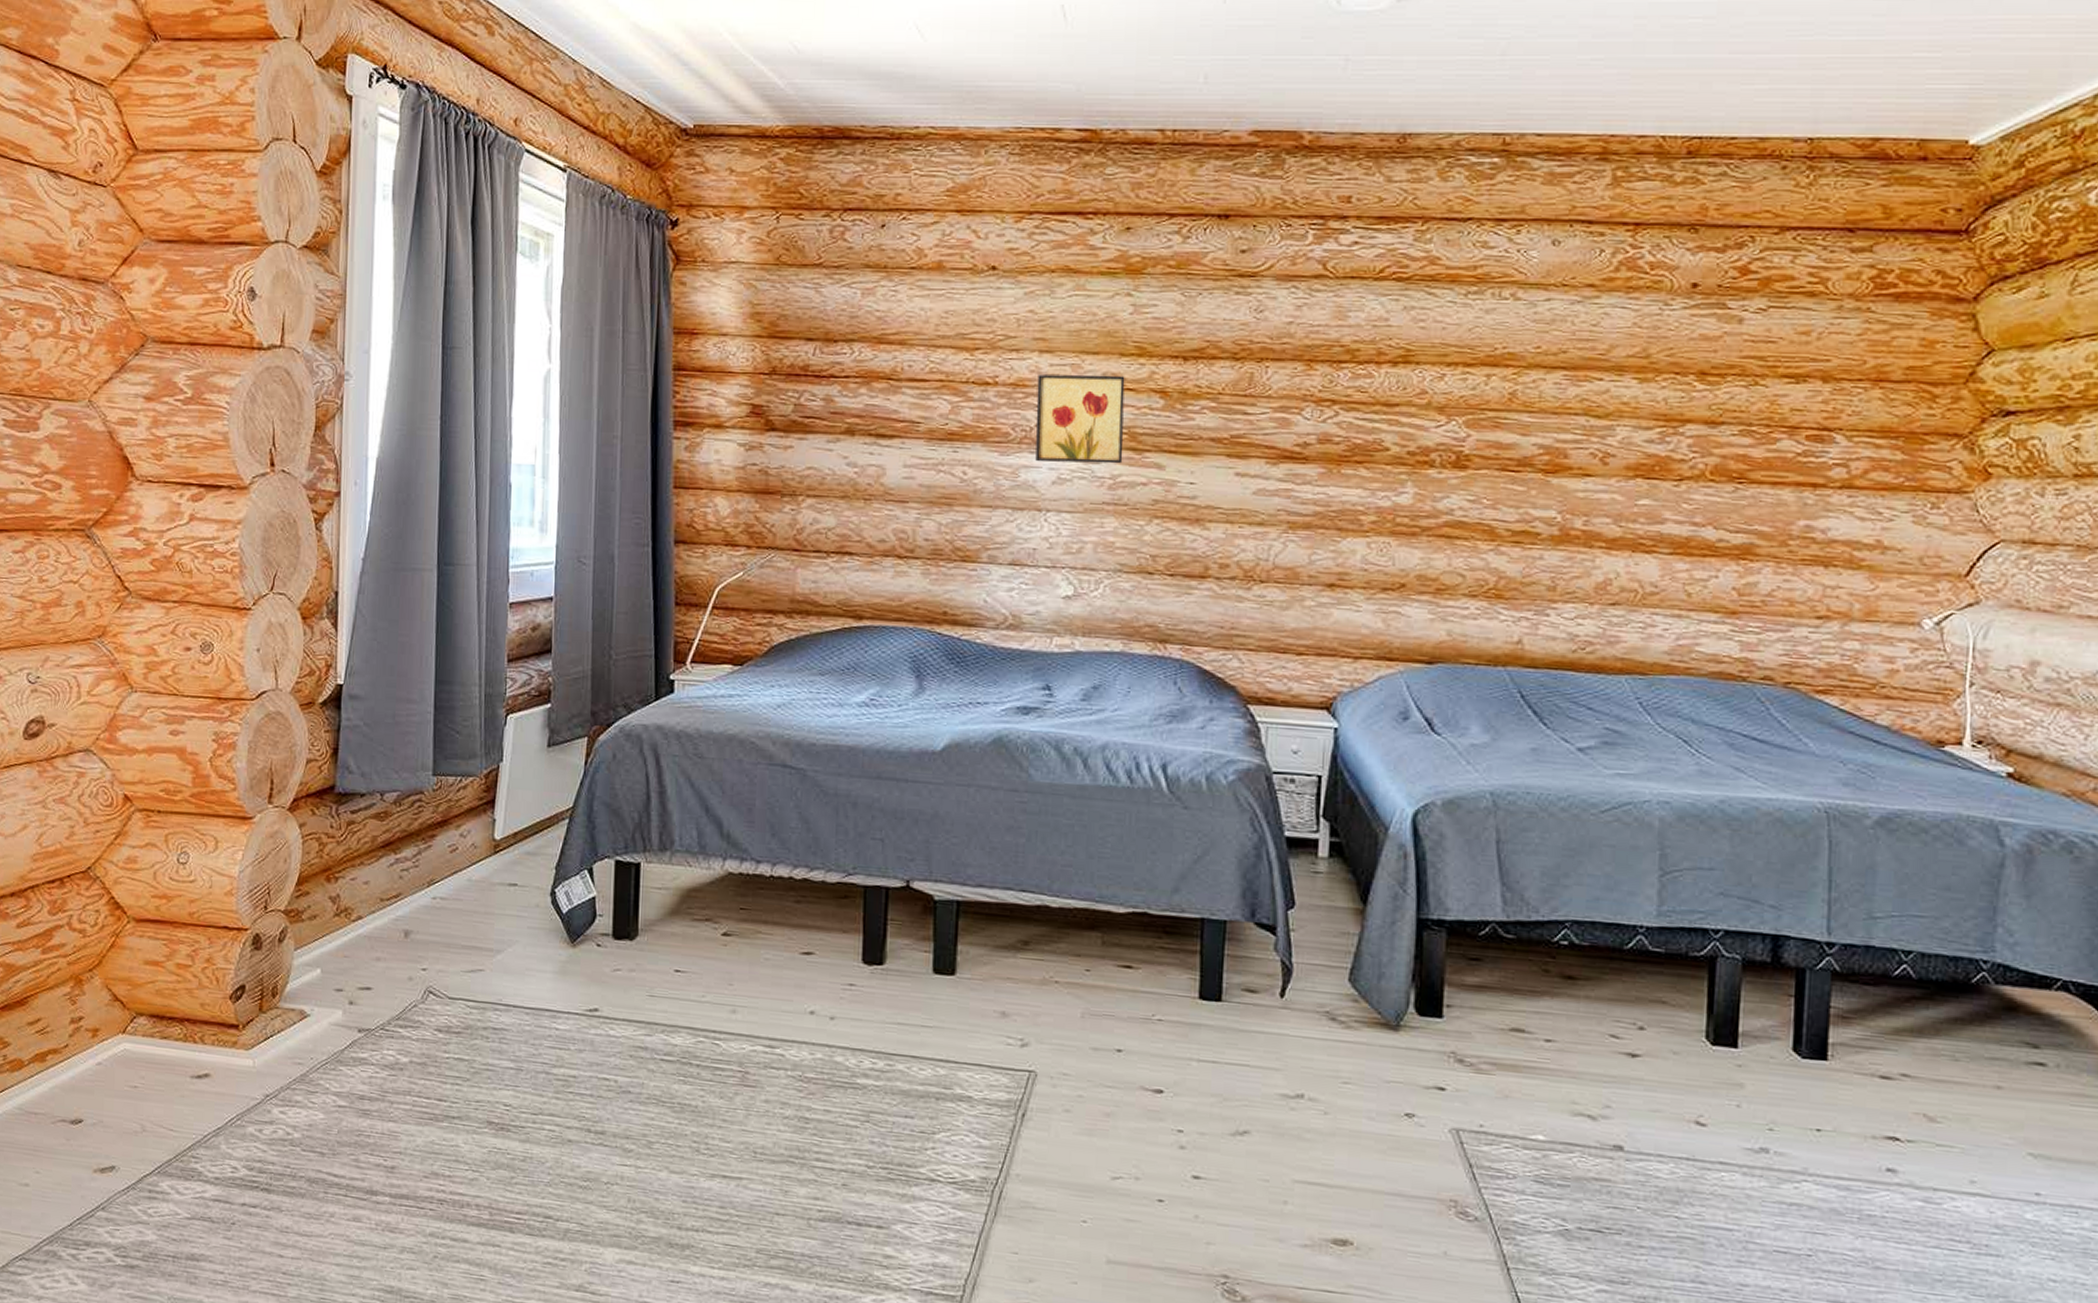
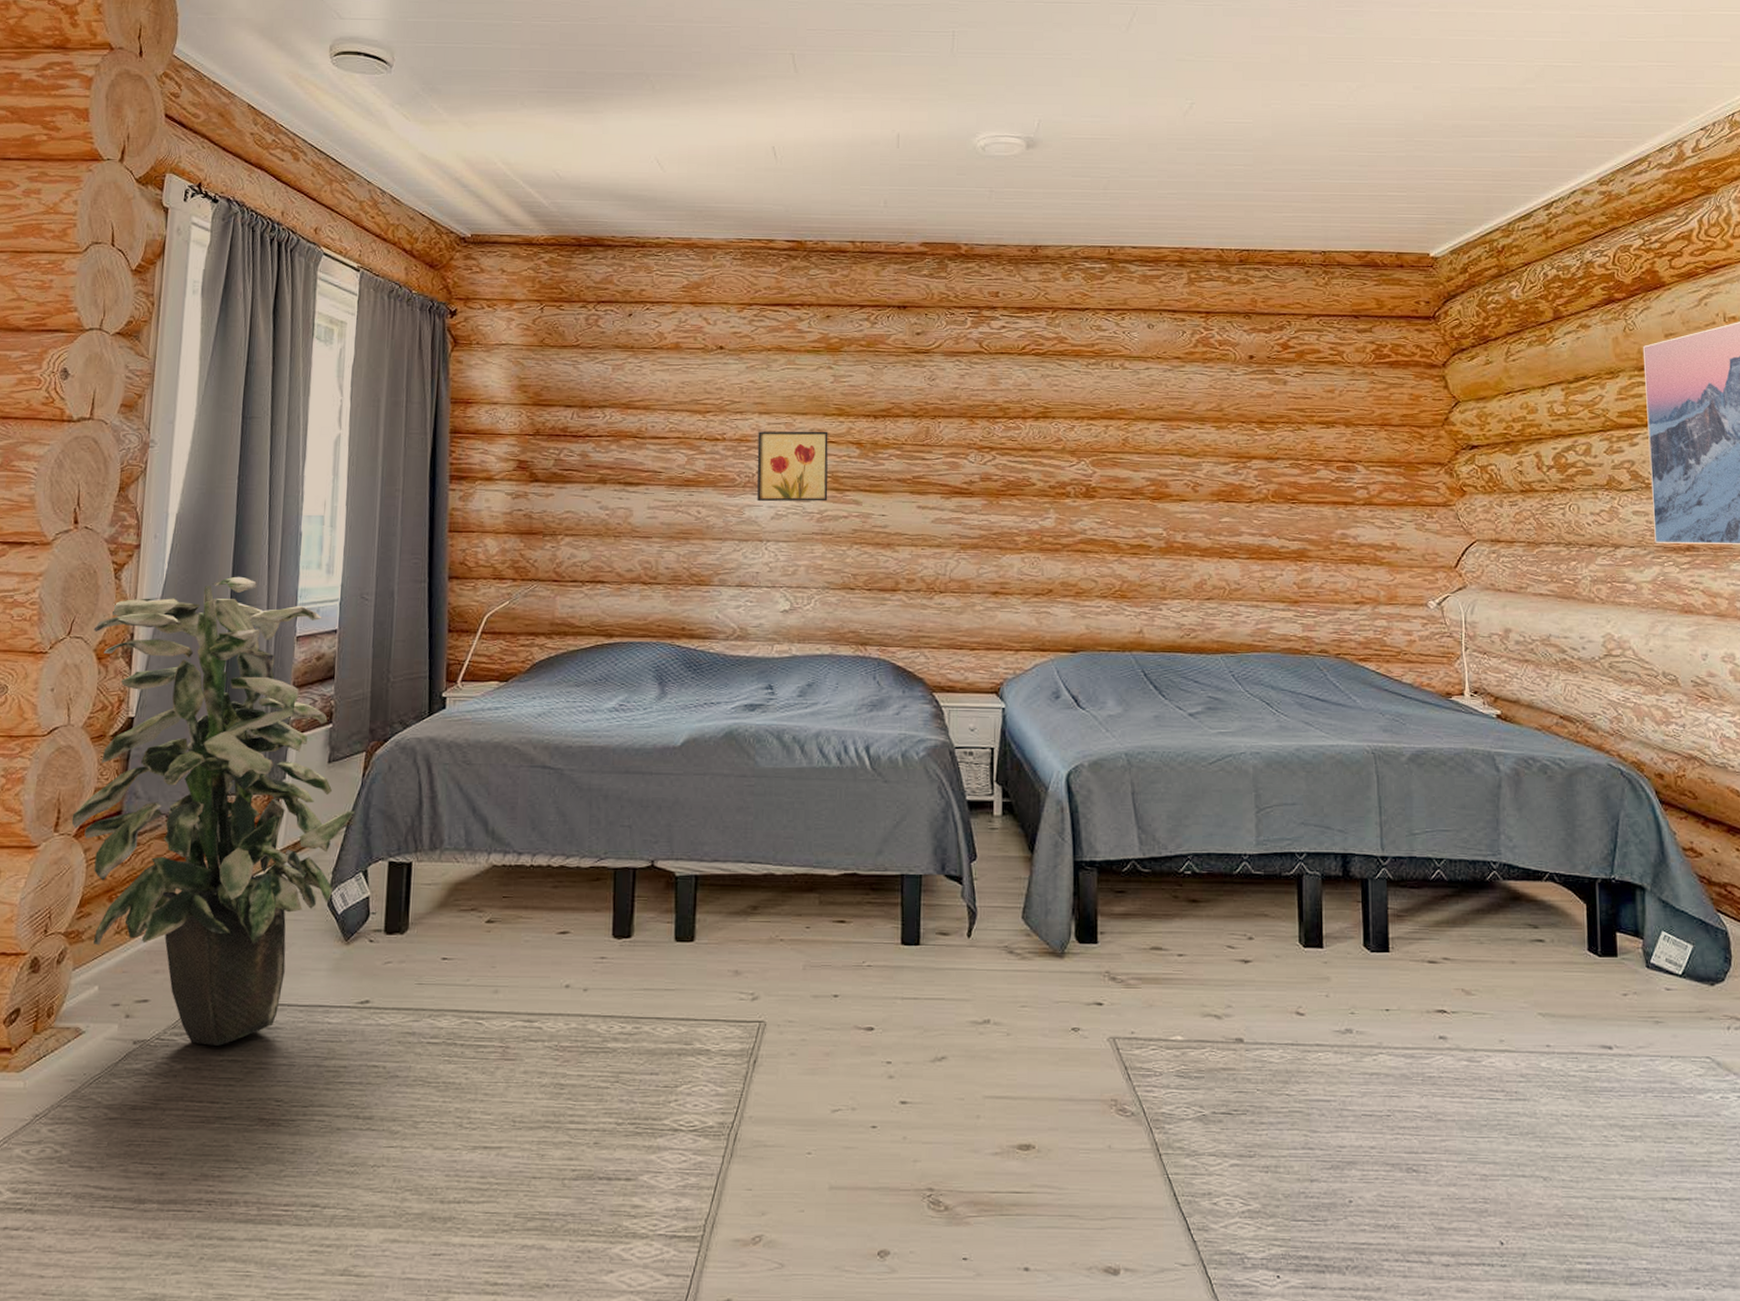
indoor plant: none [285,531,577,1042] -> present [71,576,355,1046]

